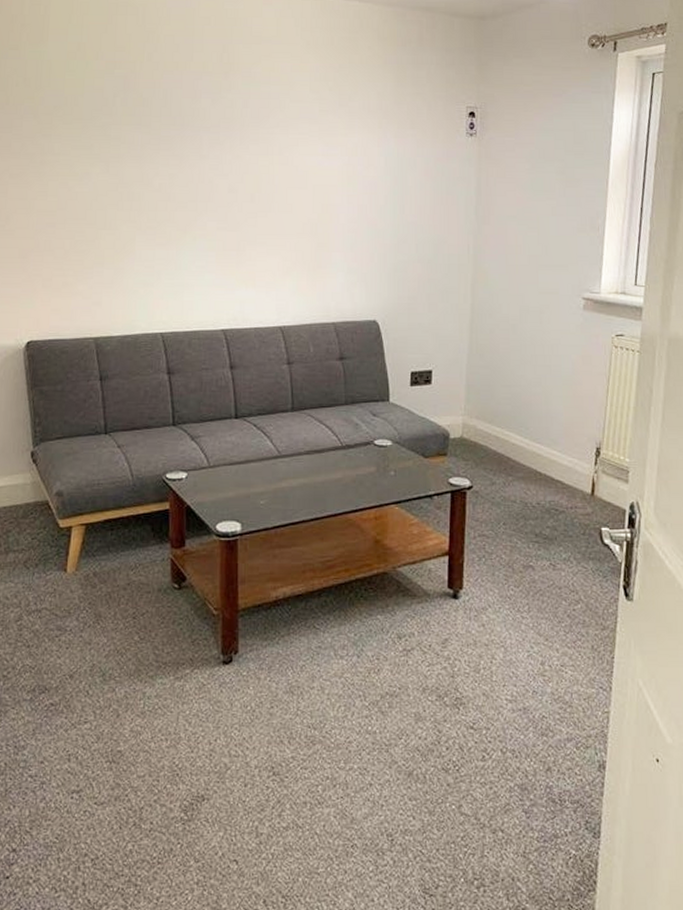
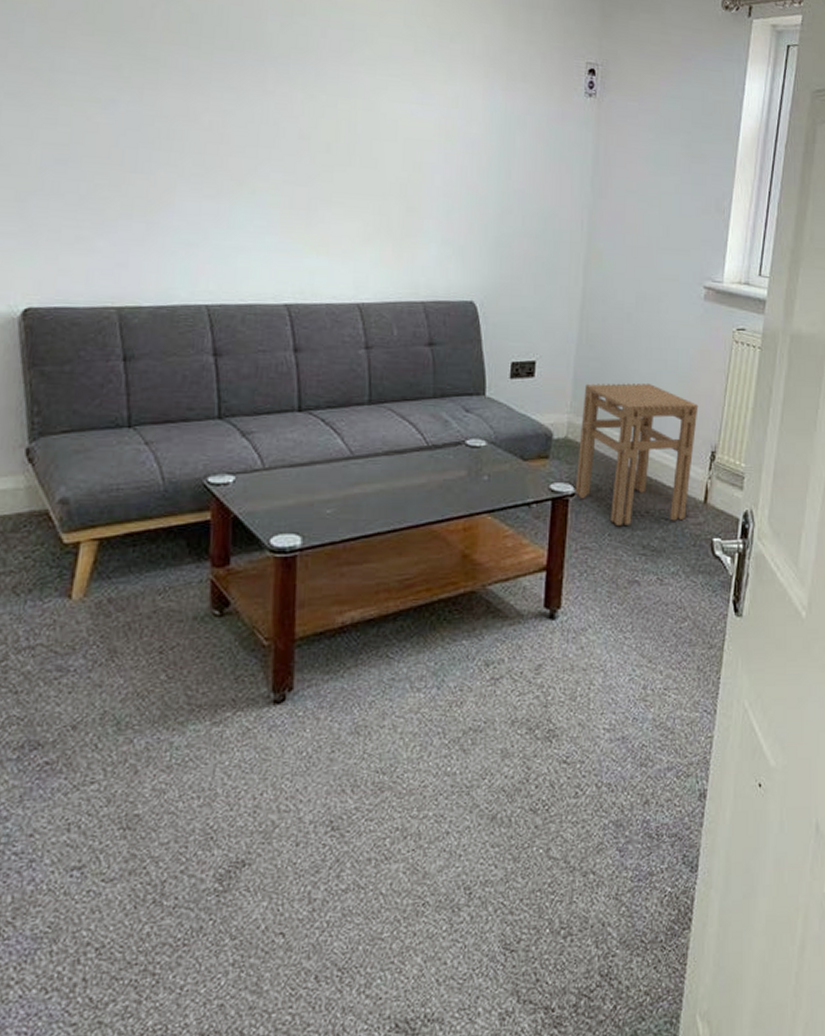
stool: none [471,386,582,517] -> present [575,382,699,527]

